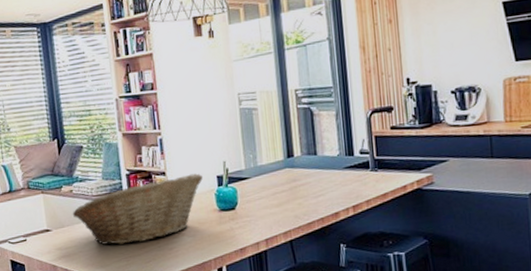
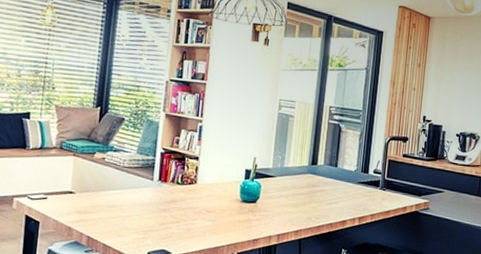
fruit basket: present [72,173,203,245] -> none [99,161,232,219]

